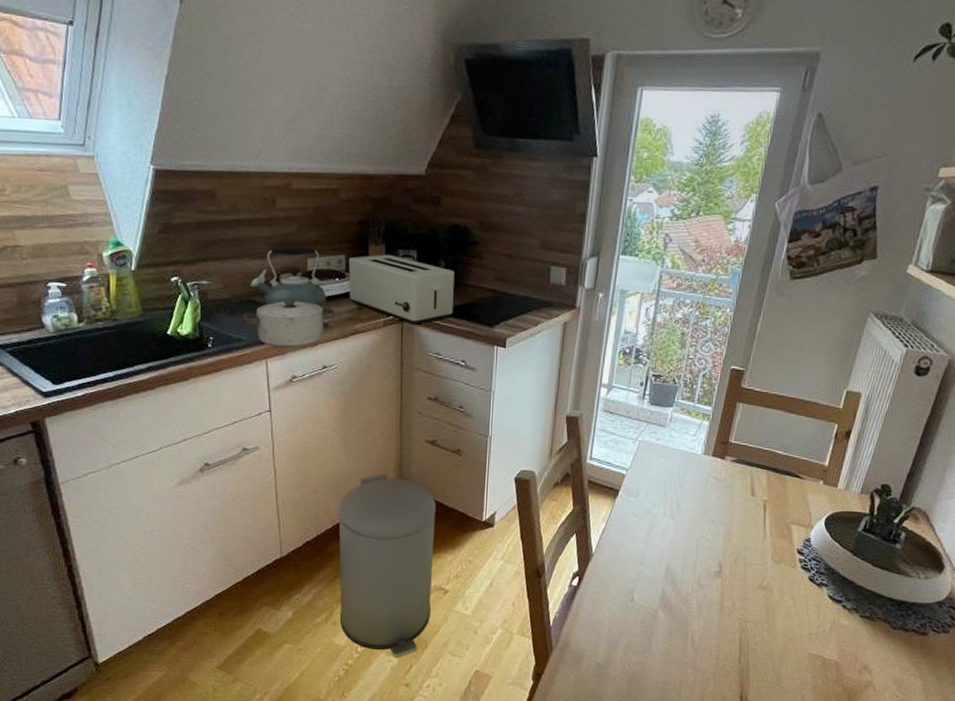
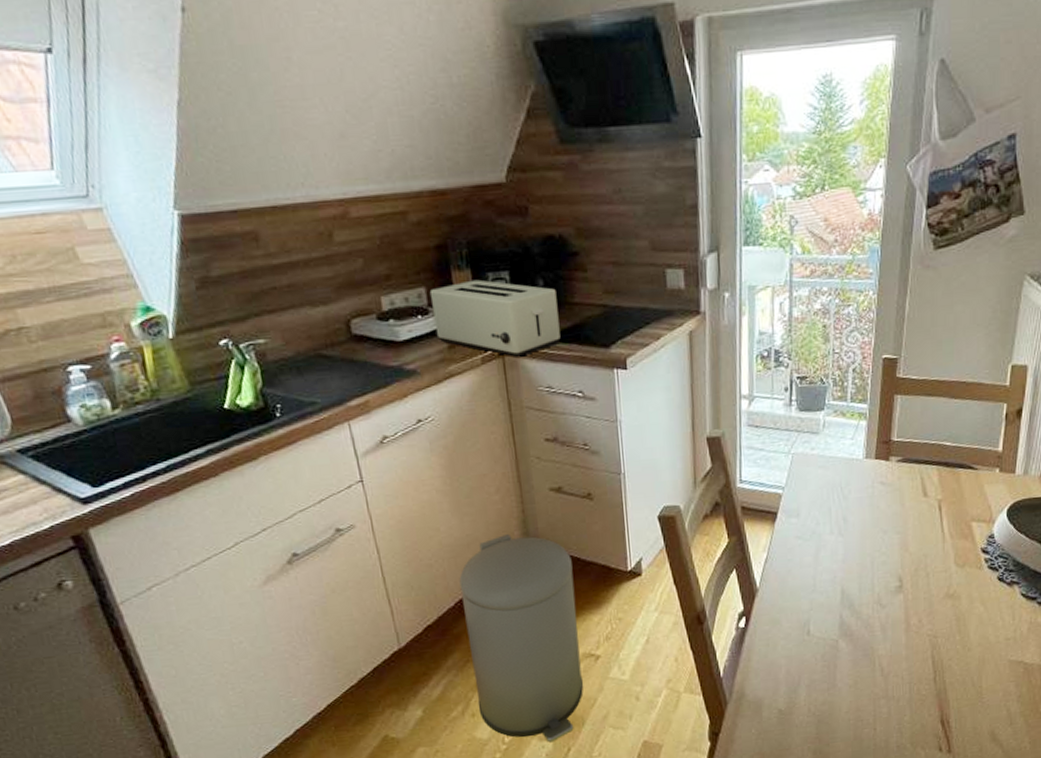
cooking pot: present [243,299,335,349] -> none [313,347,424,407]
kettle: present [250,245,326,310] -> none [316,281,411,359]

